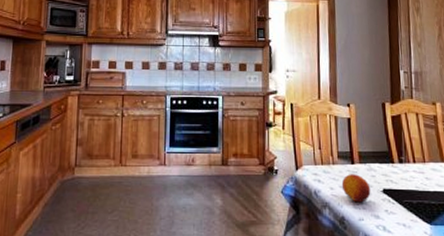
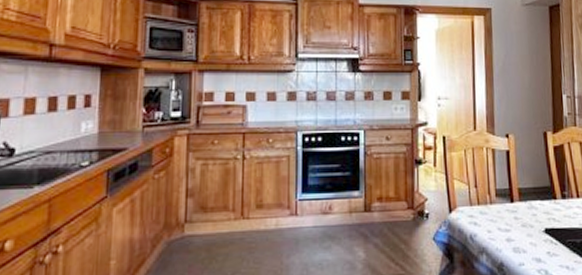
fruit: present [341,174,371,203] -> none [500,213,532,246]

